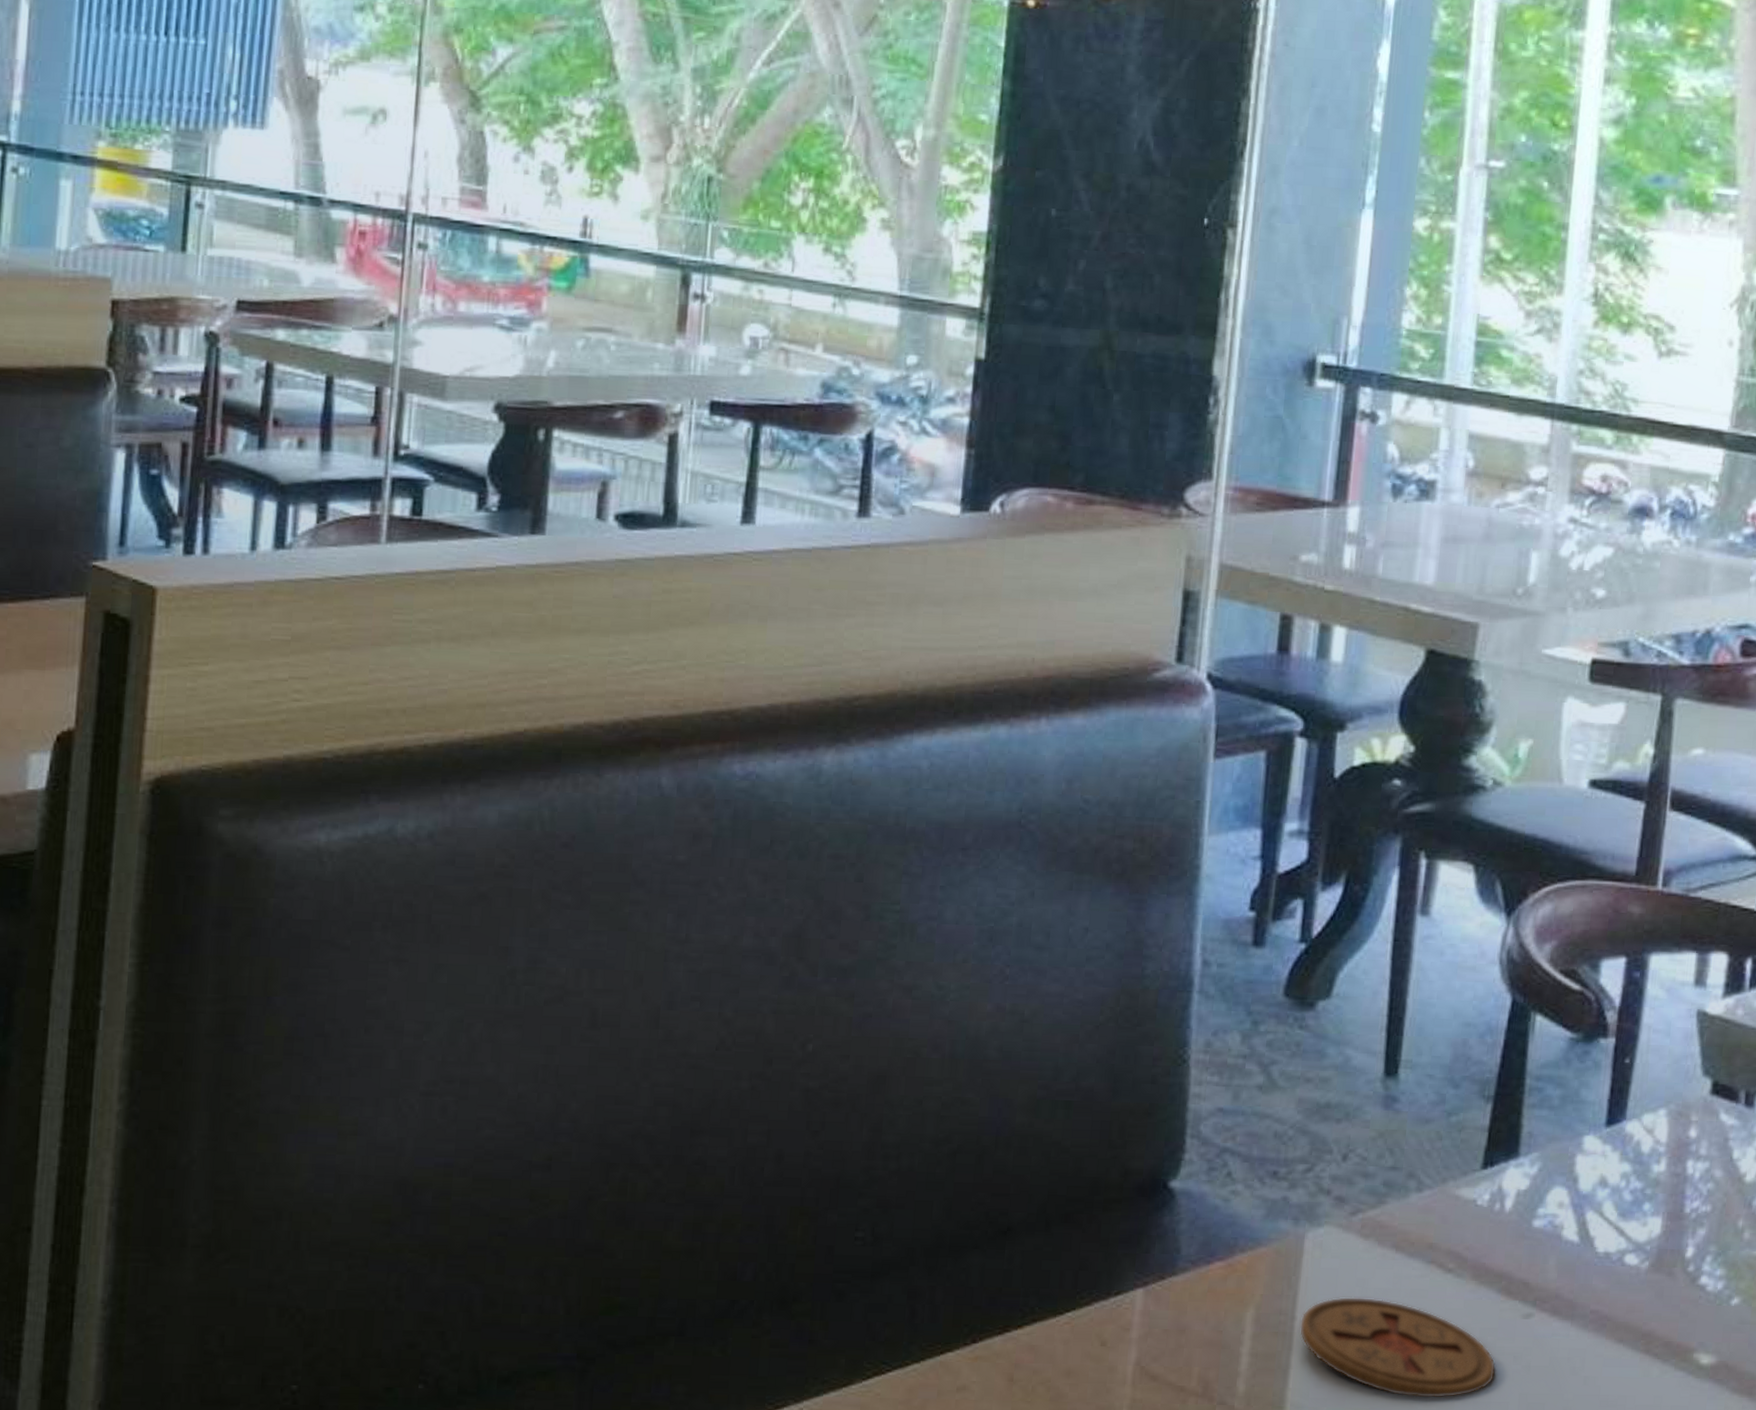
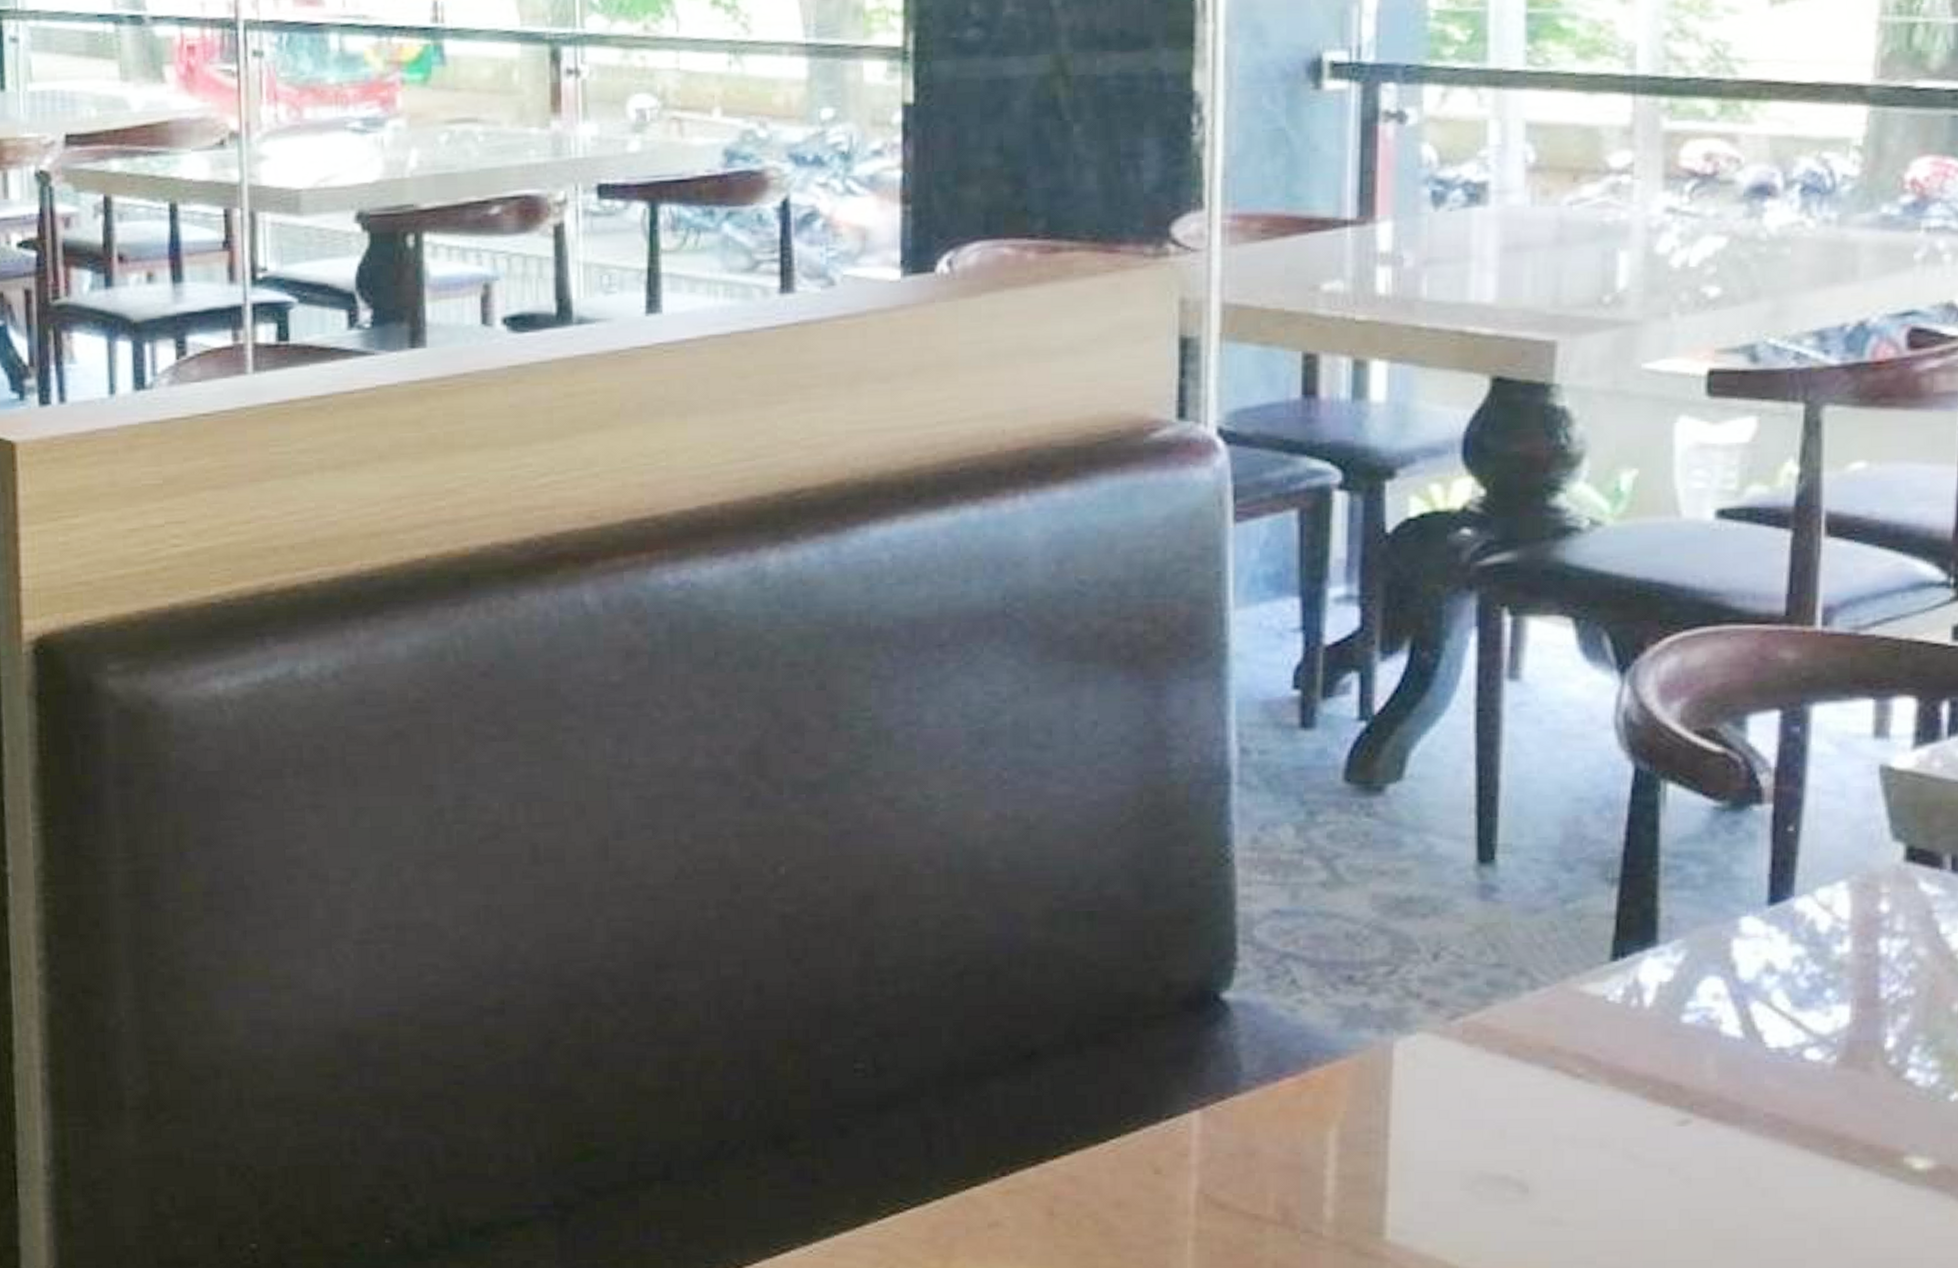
coaster: present [1299,1296,1497,1398] -> none [1395,1109,1648,1218]

